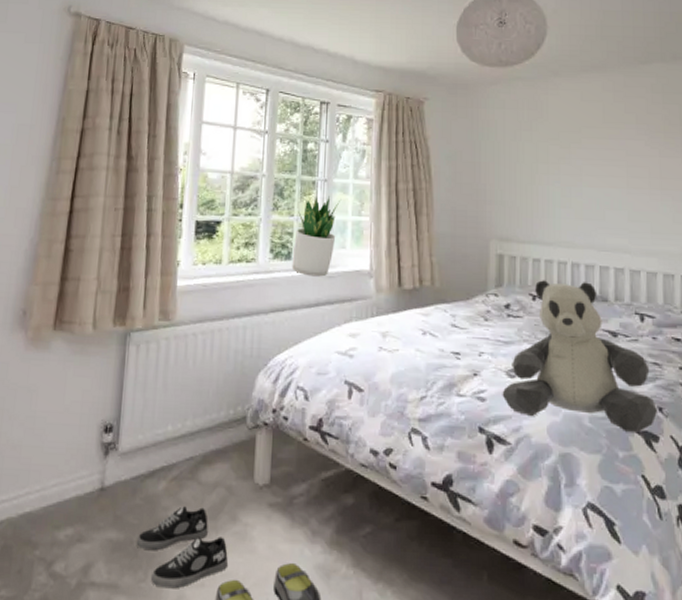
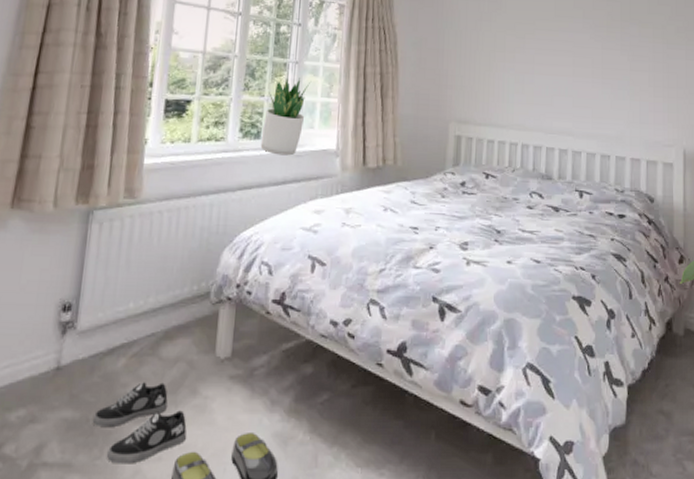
teddy bear: present [502,280,658,432] -> none [455,160,592,298]

